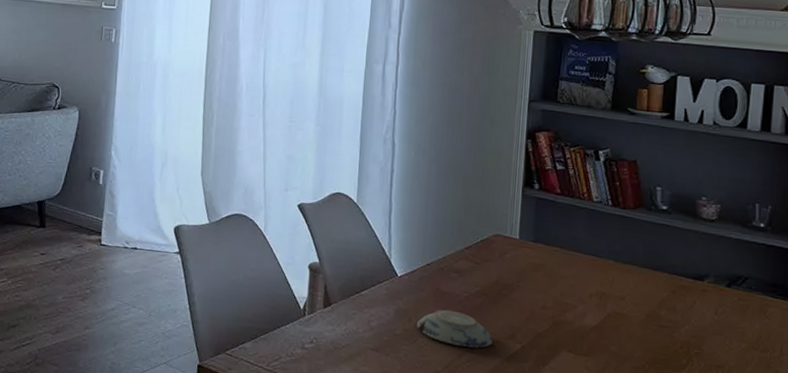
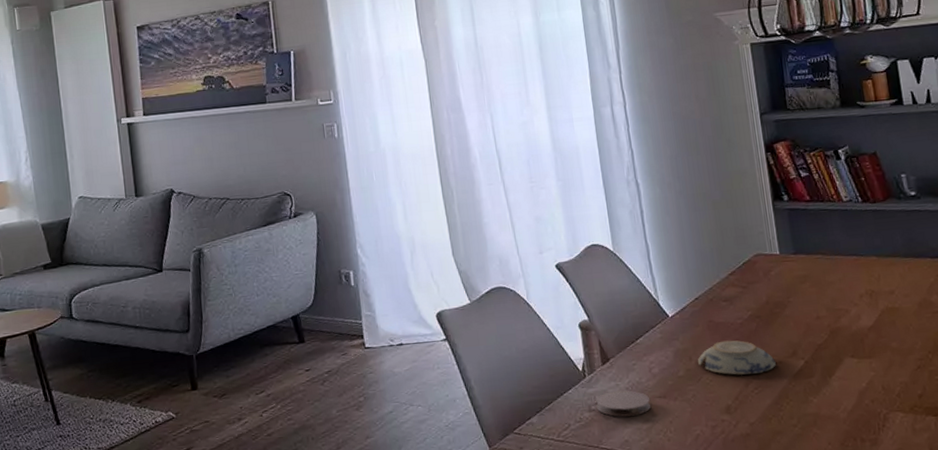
coaster: none [310,334,363,363] -> present [596,390,651,417]

